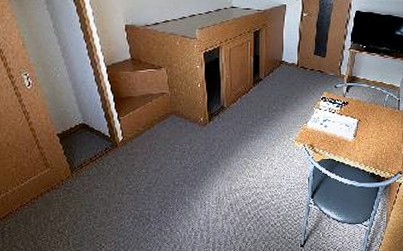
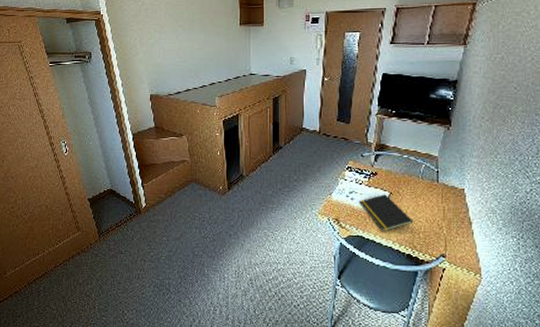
notepad: none [332,121,377,154] -> present [359,194,414,231]

